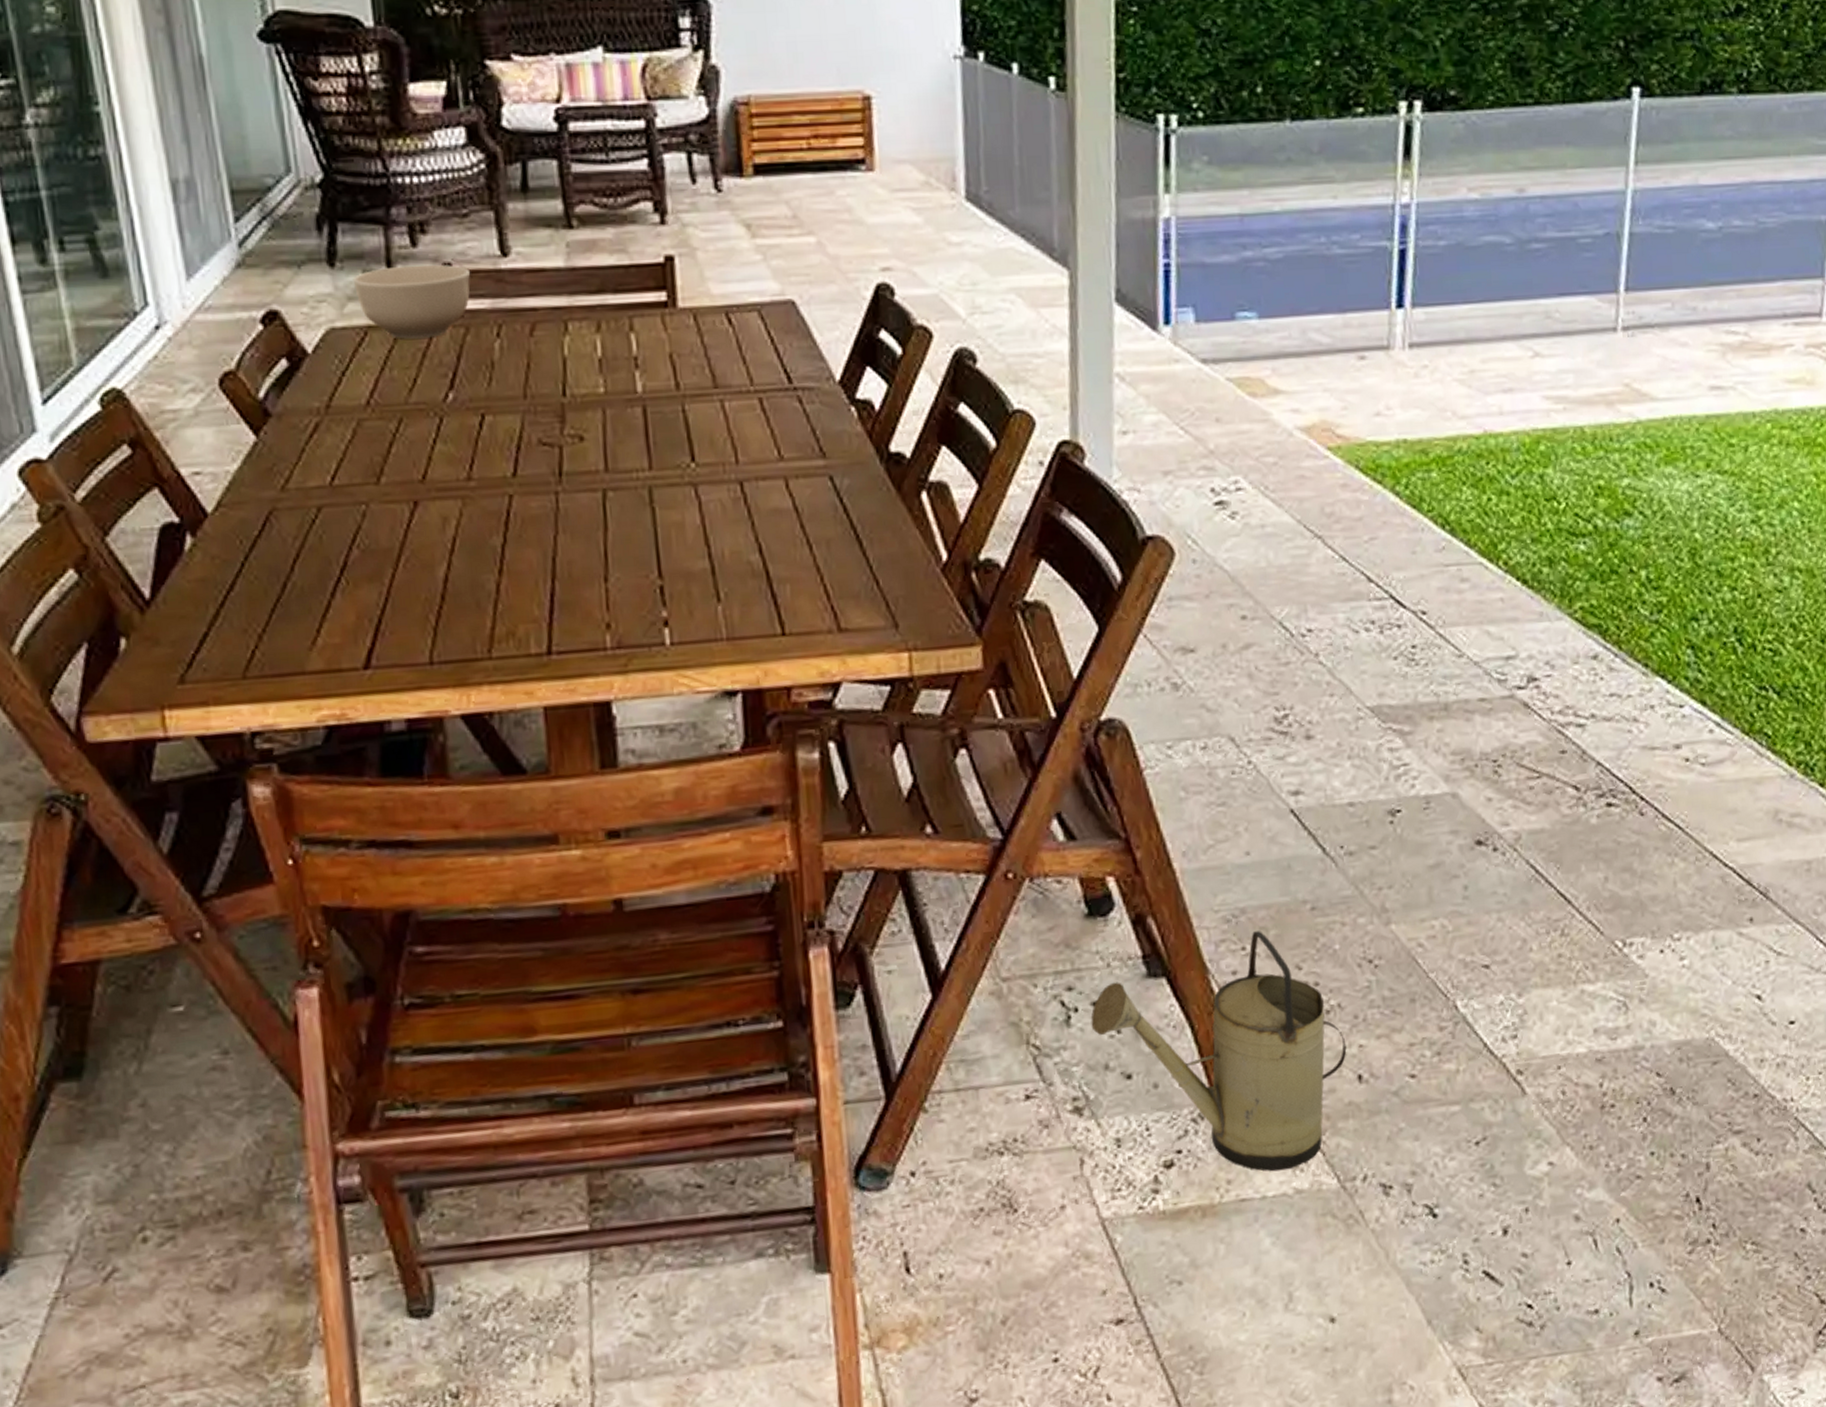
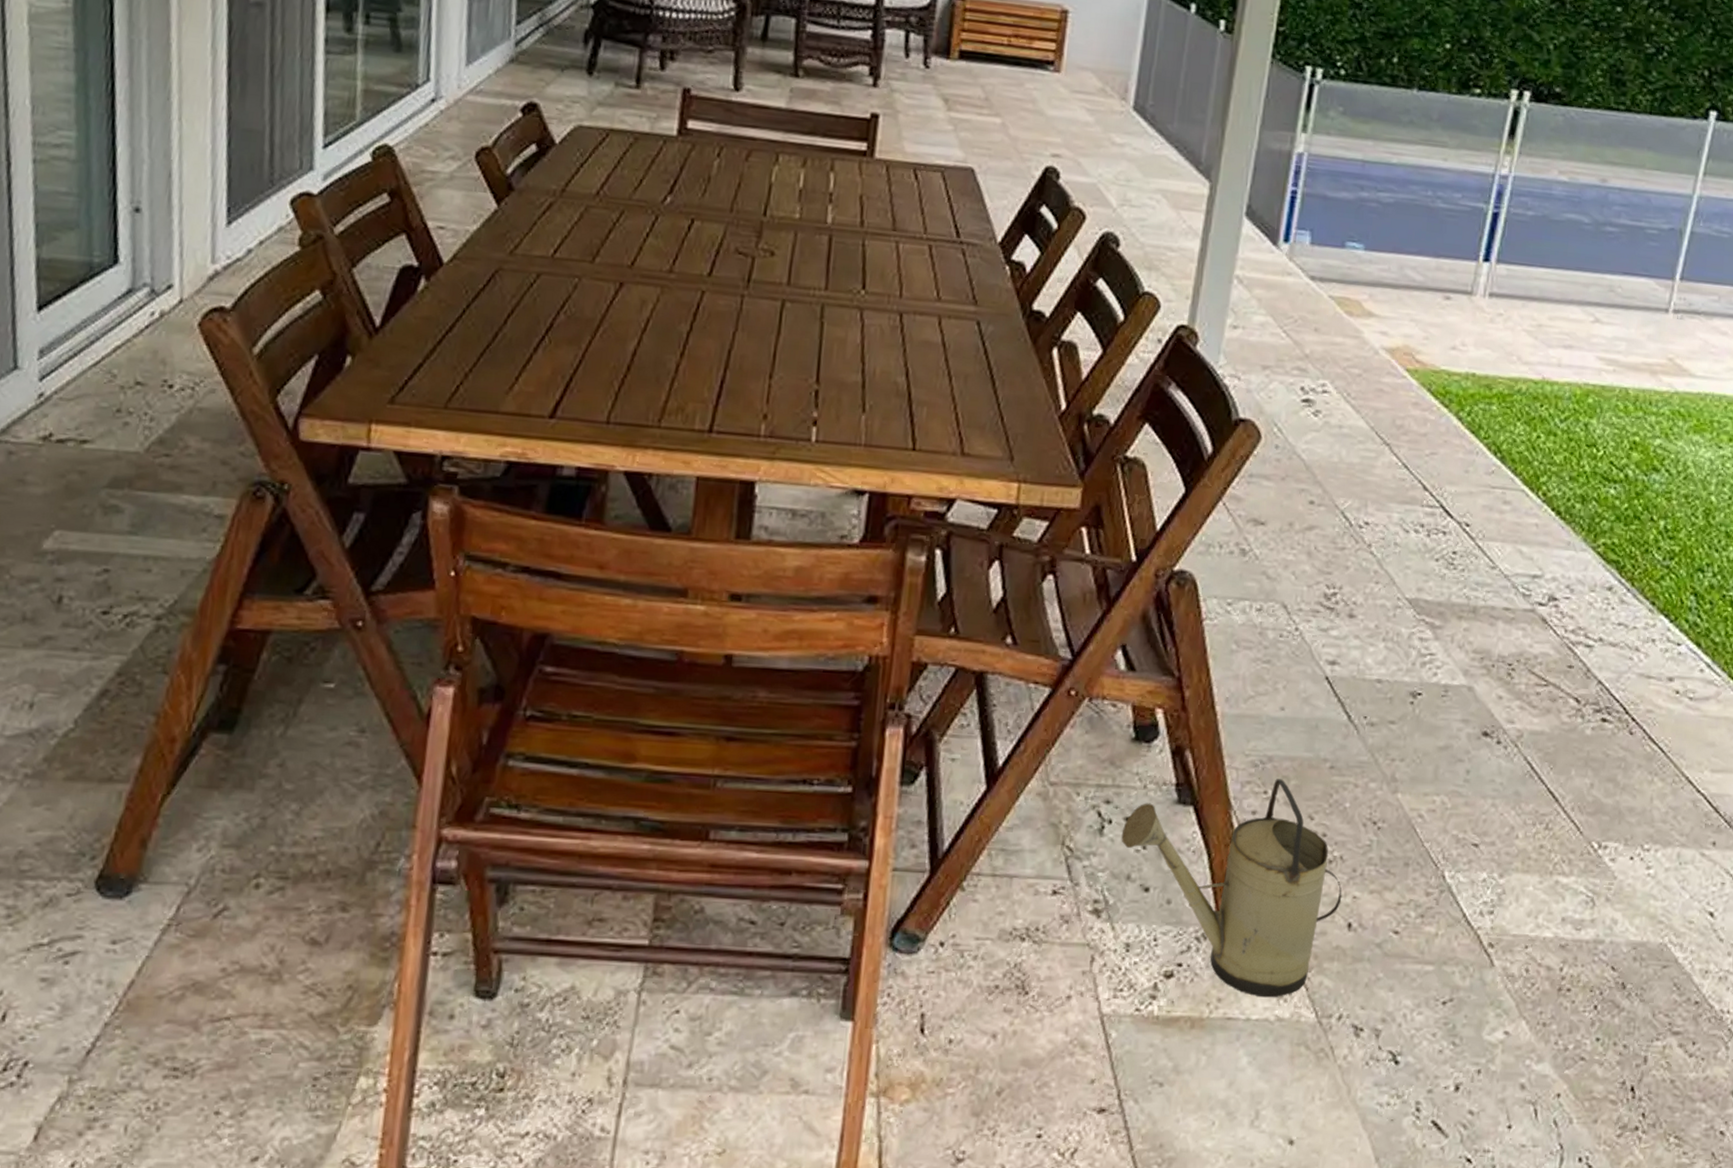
bowl: present [352,264,471,339] -> none [605,83,706,148]

